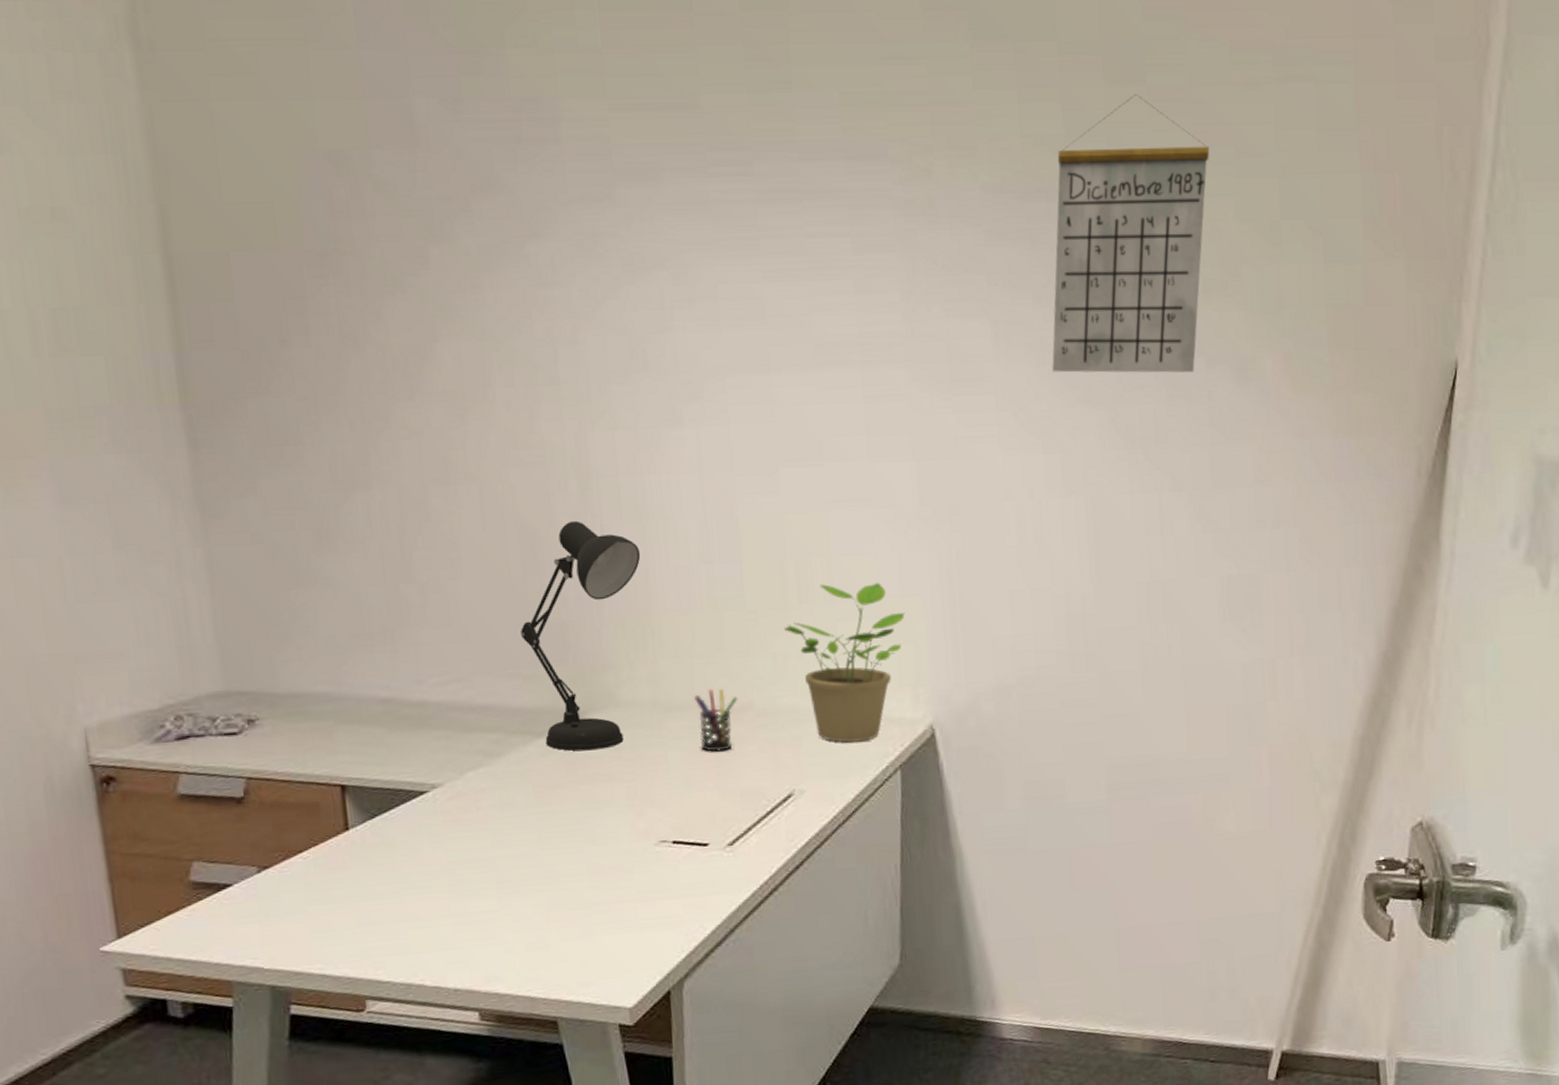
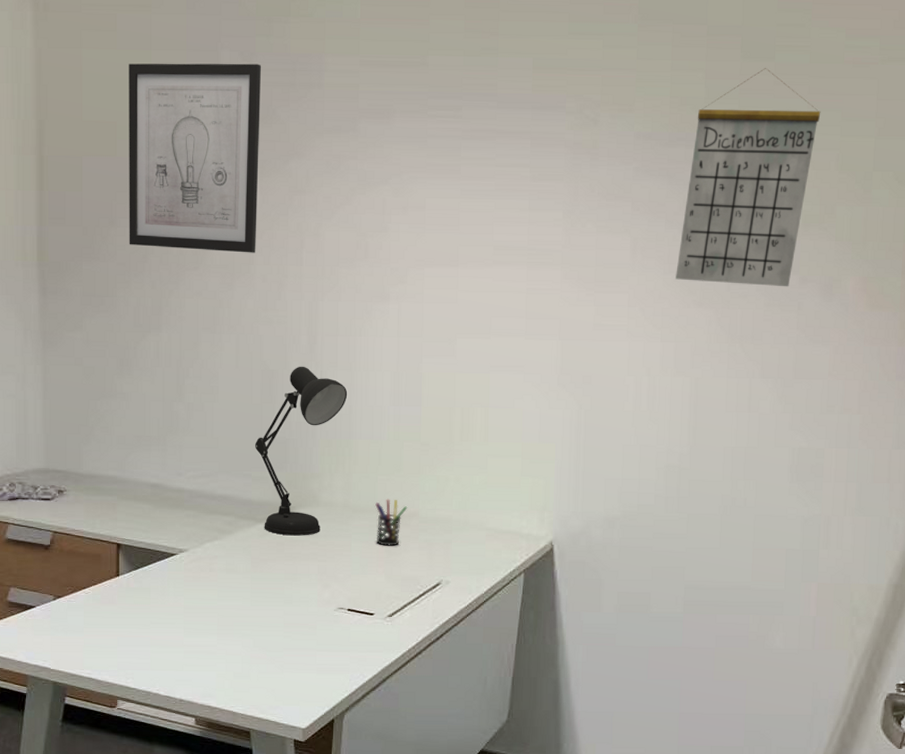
wall art: none [282,113,493,373] -> present [129,63,262,253]
potted plant: present [784,582,905,743] -> none [448,428,540,549]

